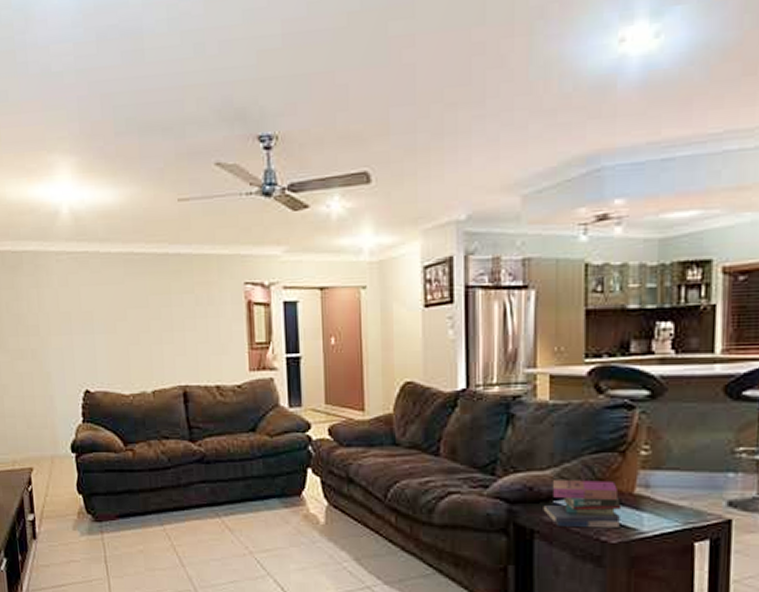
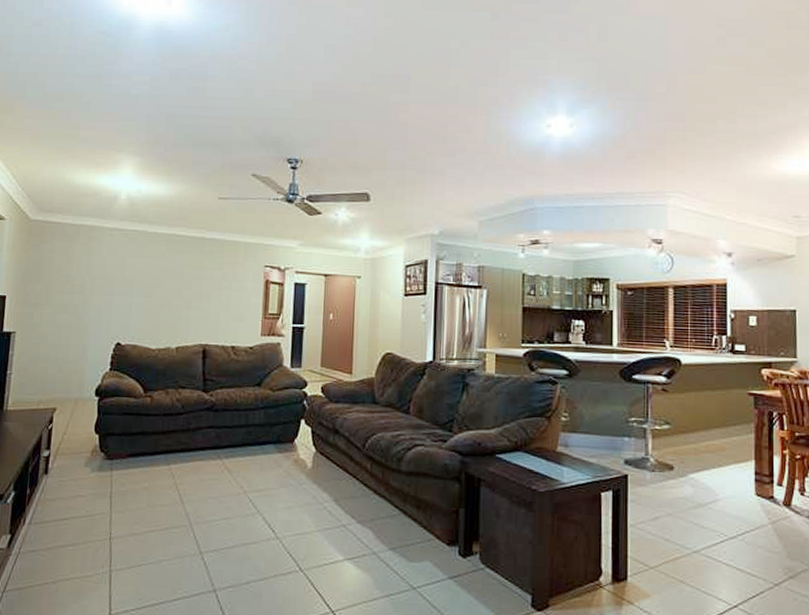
books: present [543,480,622,529] -> none [488,438,548,480]

